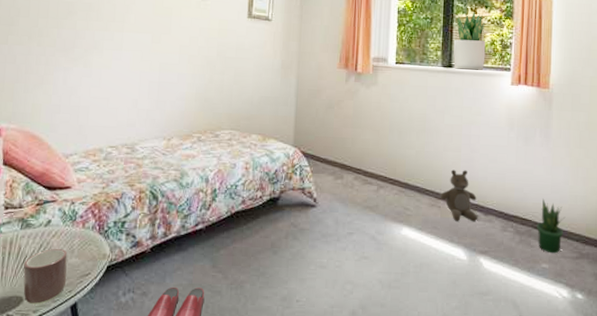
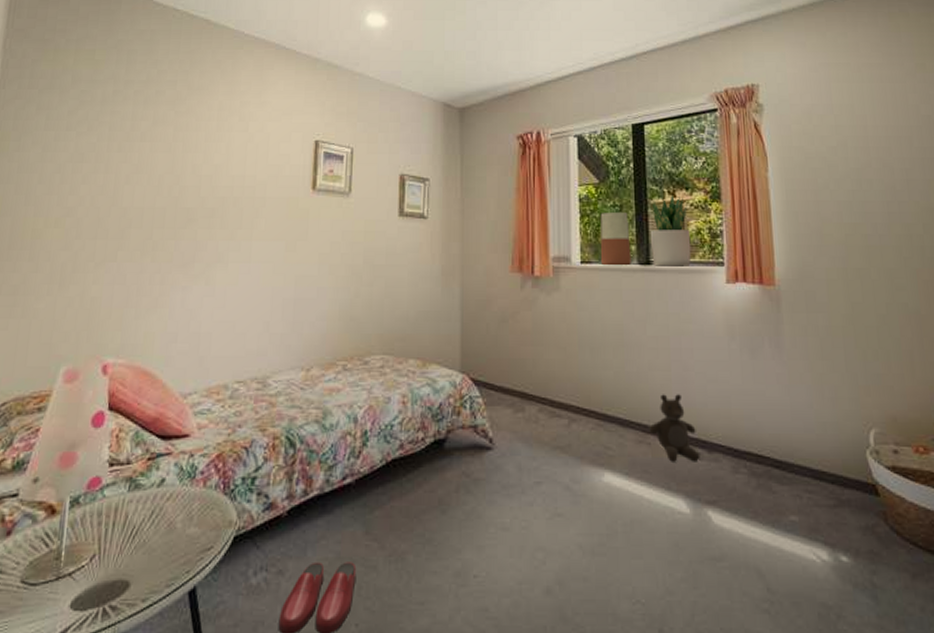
mug: present [23,248,68,305] -> none [130,514,185,591]
vase: none [411,23,437,68] -> present [600,211,631,266]
planter: present [536,198,566,254] -> none [776,427,814,501]

